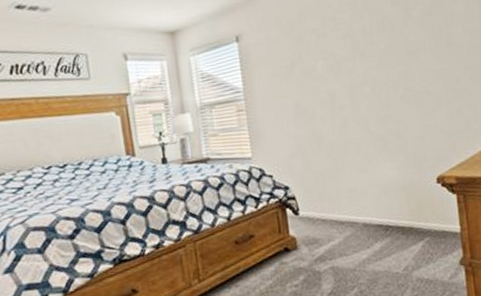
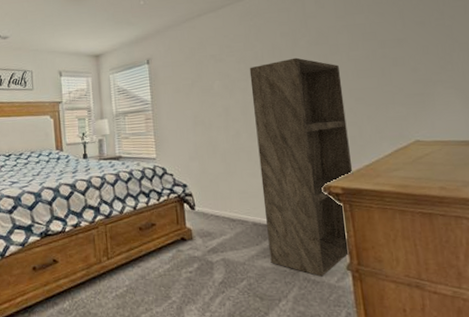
bookshelf: none [357,31,468,275] -> present [249,57,354,277]

